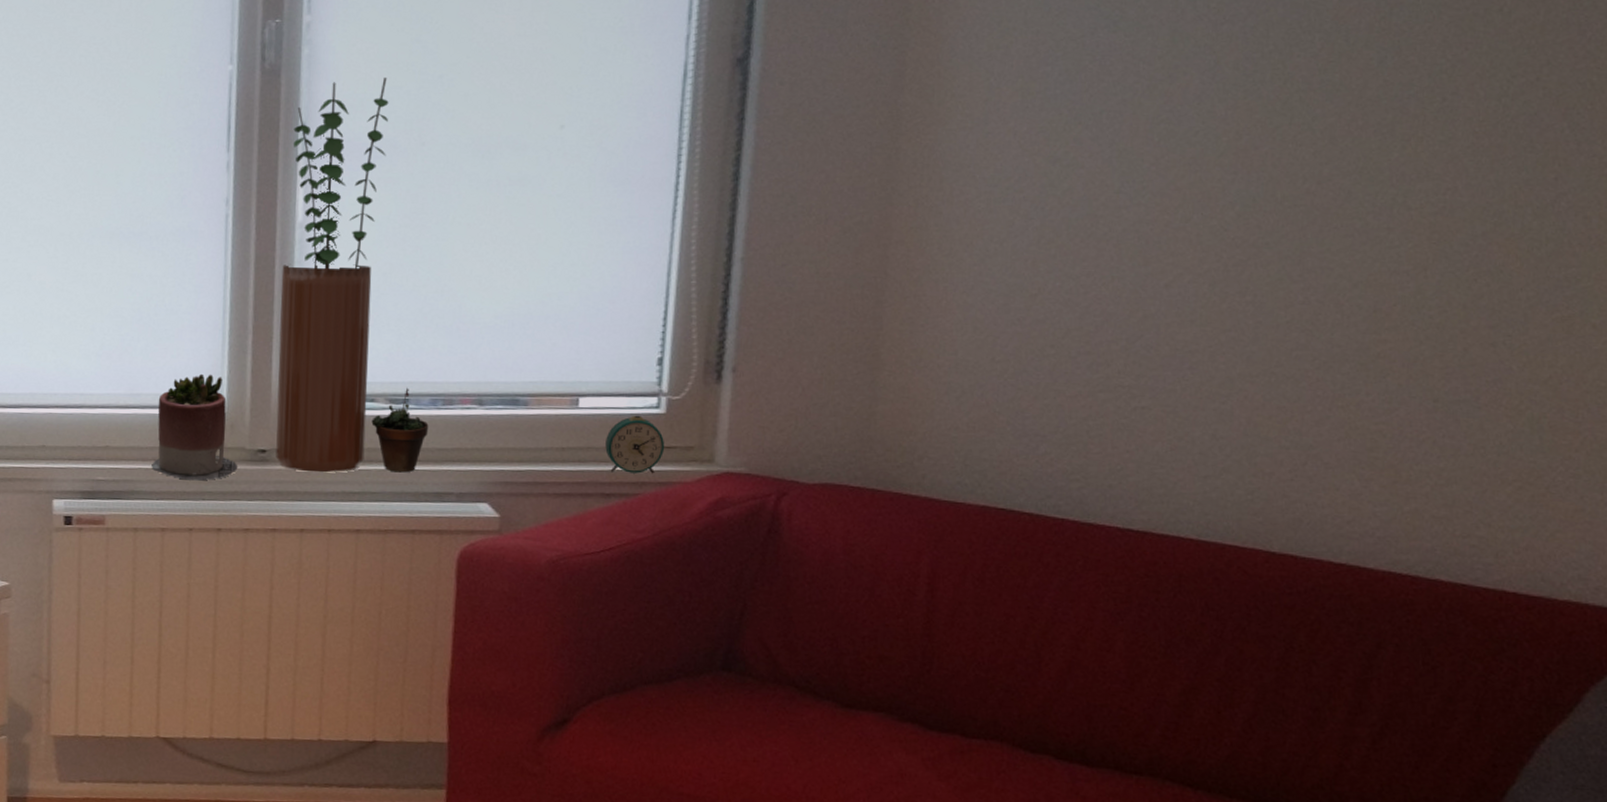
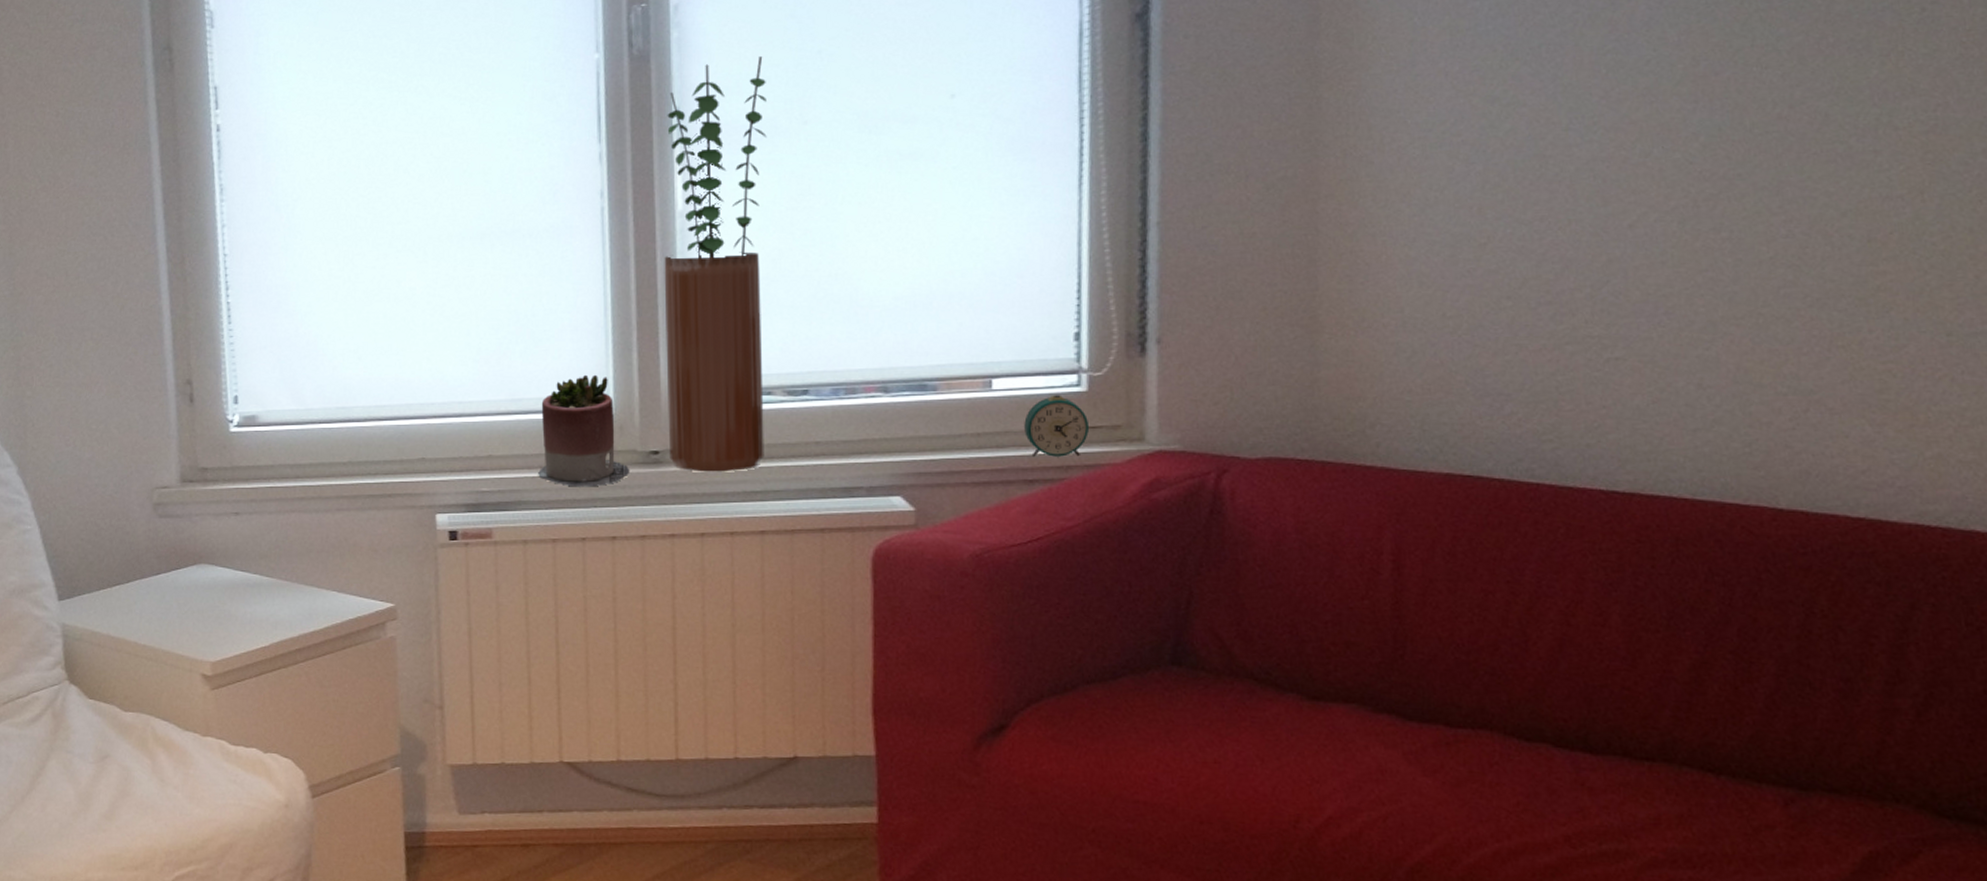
succulent plant: present [371,387,429,473] -> none [770,377,832,468]

